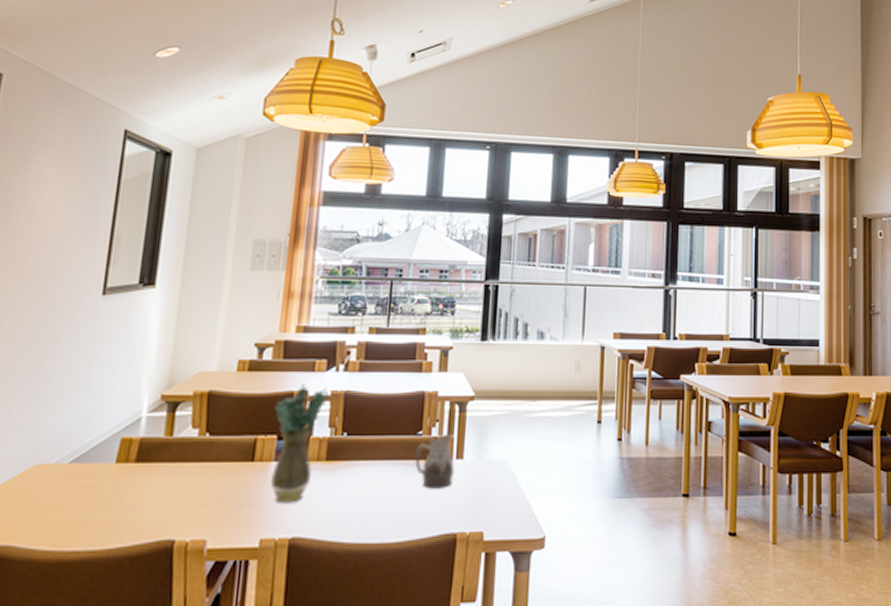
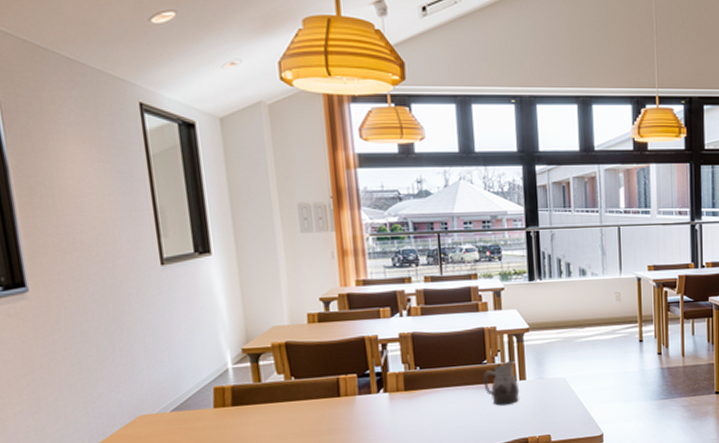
vase: present [271,383,330,503] -> none [349,329,398,428]

